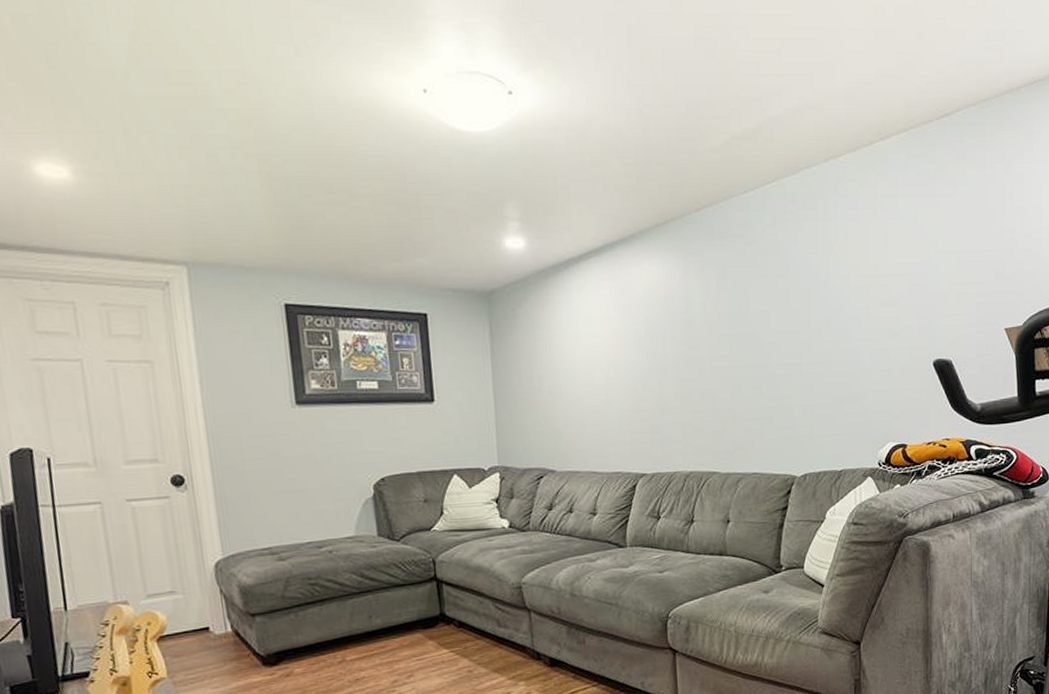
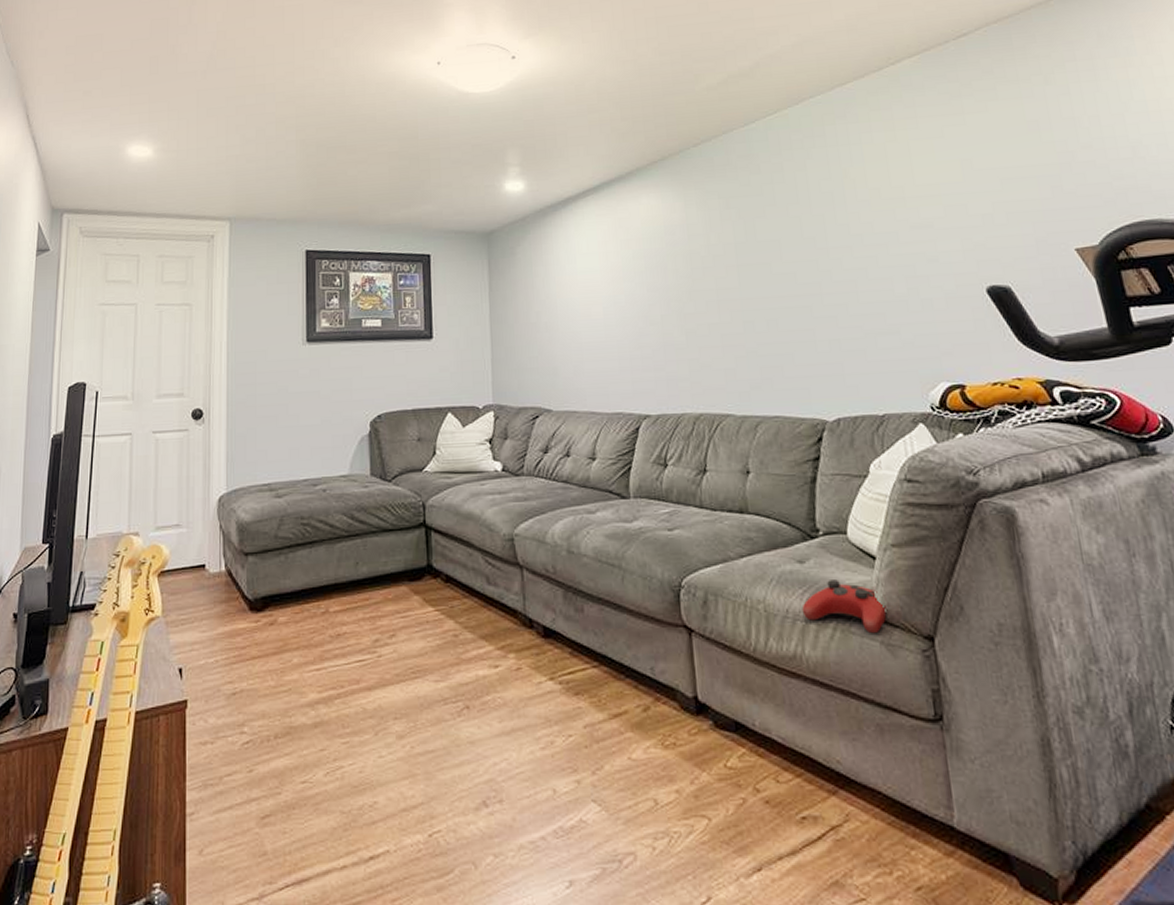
game controller: none [764,604,828,643] -> present [801,580,887,634]

